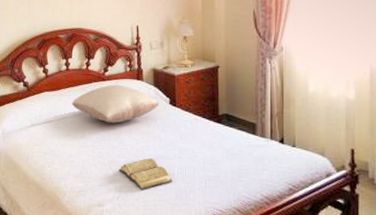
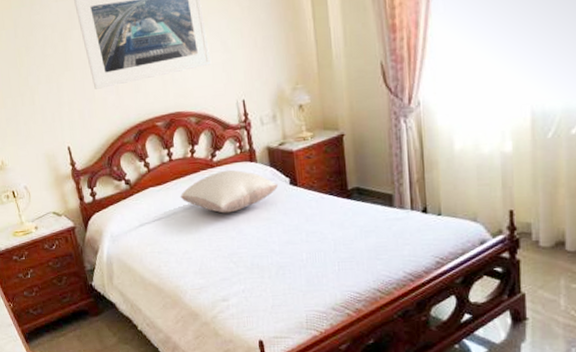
diary: present [119,158,172,190] -> none [240,246,301,280]

